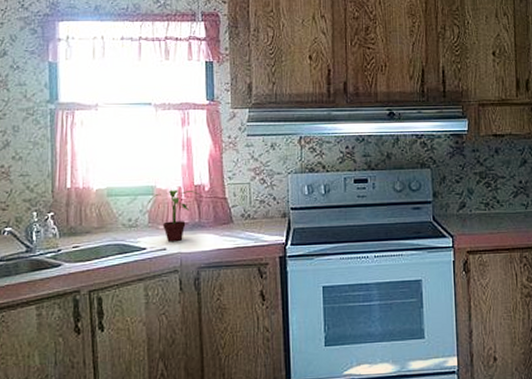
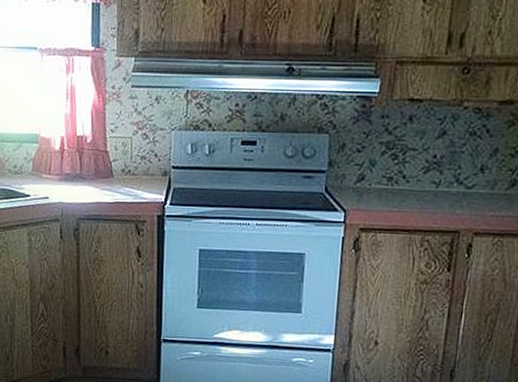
potted plant: present [146,190,203,241] -> none [31,139,85,191]

